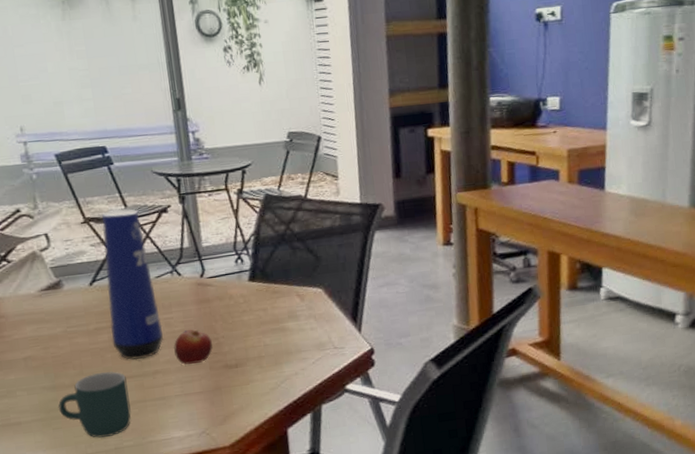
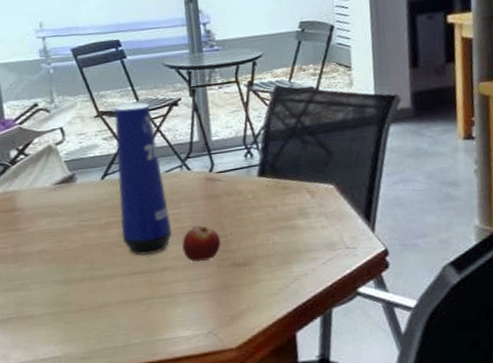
mug: present [58,371,132,438] -> none [69,267,140,334]

